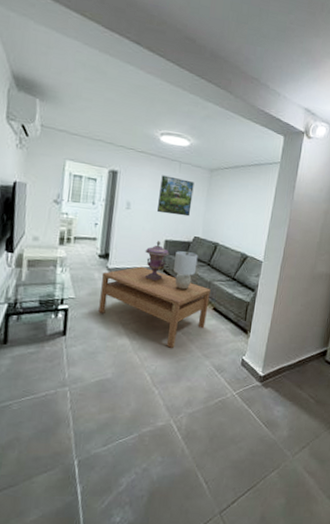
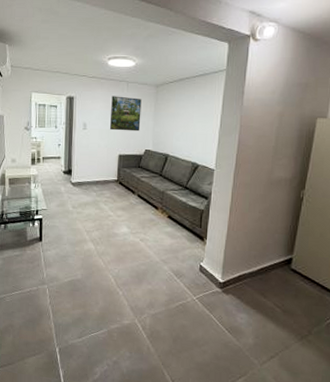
coffee table: present [98,266,211,348] -> none [66,179,164,253]
decorative urn: present [145,241,169,282] -> none [102,156,123,193]
lamp: present [173,251,198,291] -> none [128,164,150,201]

